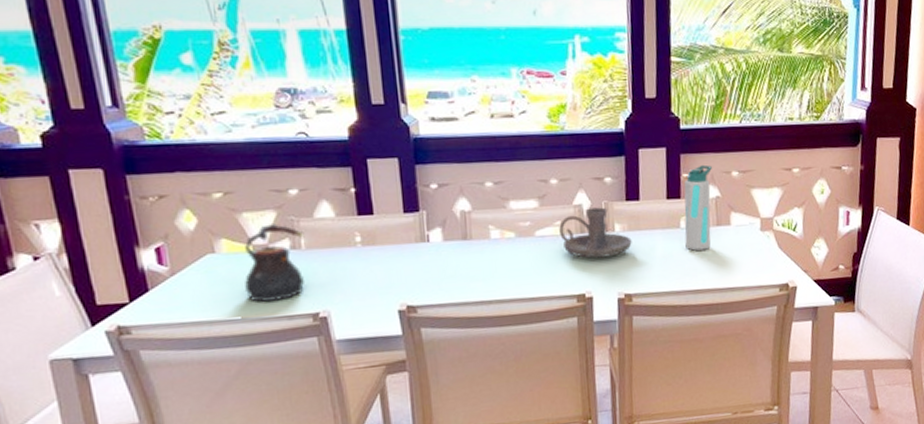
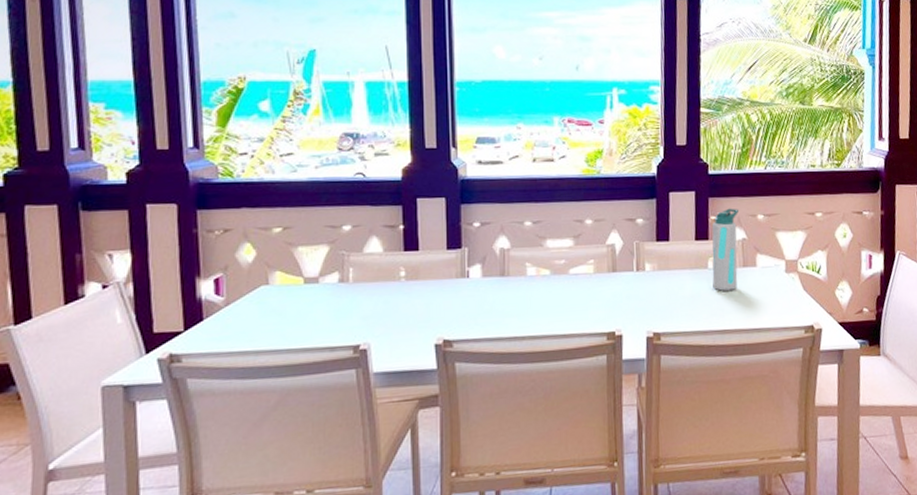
teapot: present [245,224,305,302] -> none [293,258,353,333]
candle holder: present [559,207,632,259] -> none [592,247,661,297]

